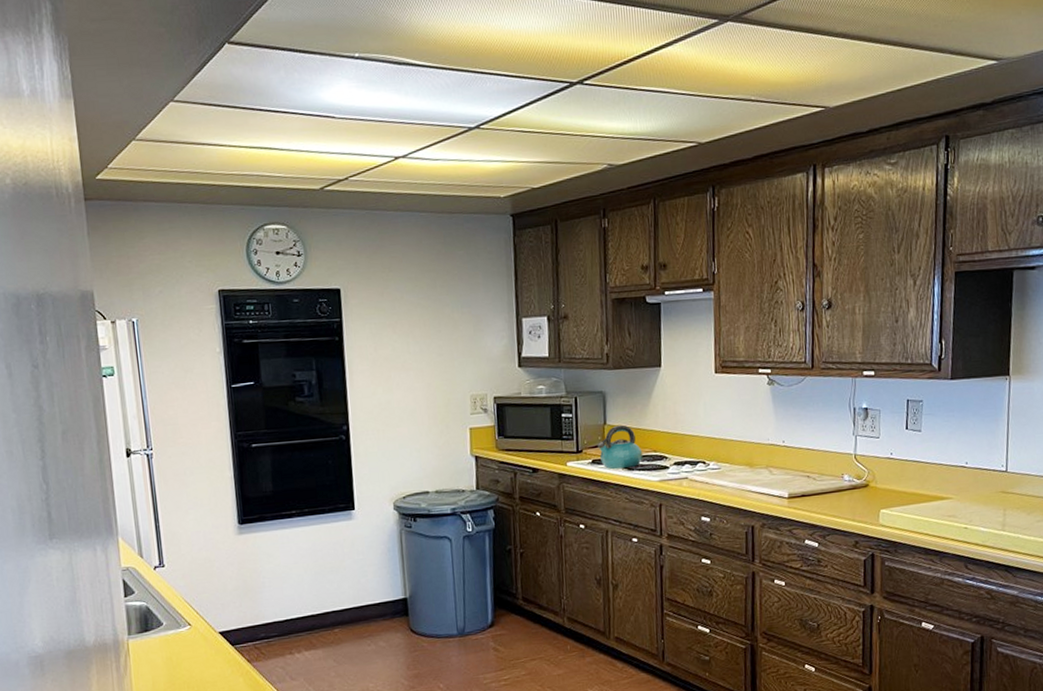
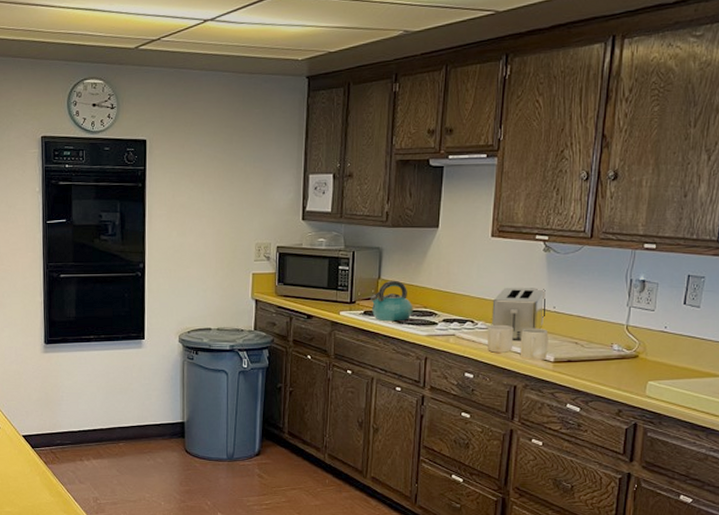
mug: none [720,463,747,493] -> present [488,324,514,353]
toaster: none [722,422,775,480] -> present [492,287,546,341]
mug: none [753,464,782,499] -> present [520,328,549,361]

